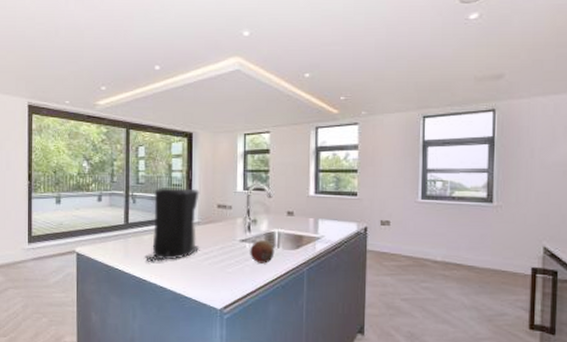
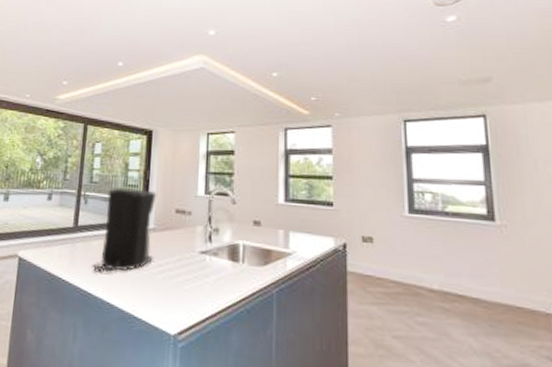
fruit: present [250,240,275,264] -> none [210,253,239,282]

